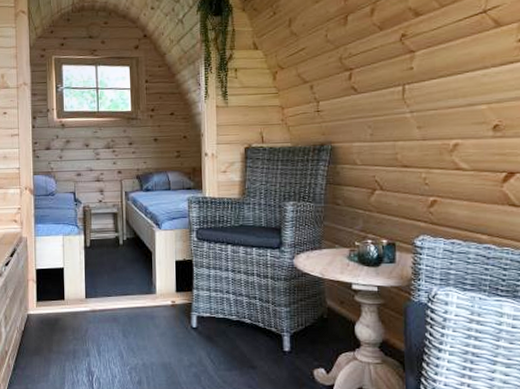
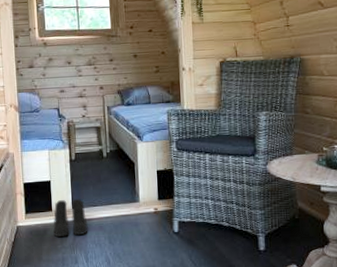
boots: none [65,287,101,327] -> present [53,198,88,237]

